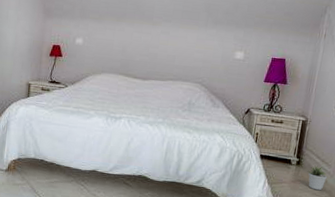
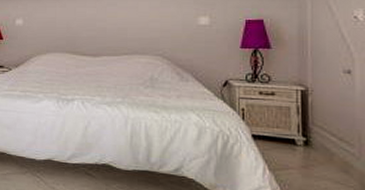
potted plant: present [308,165,327,191] -> none [322,145,352,178]

